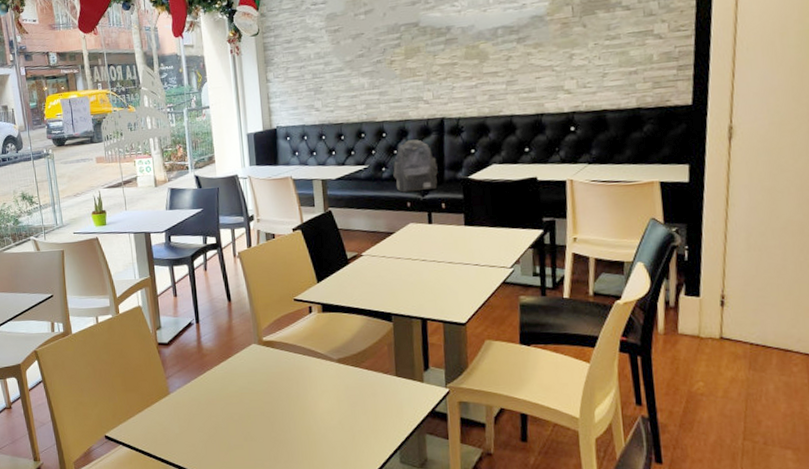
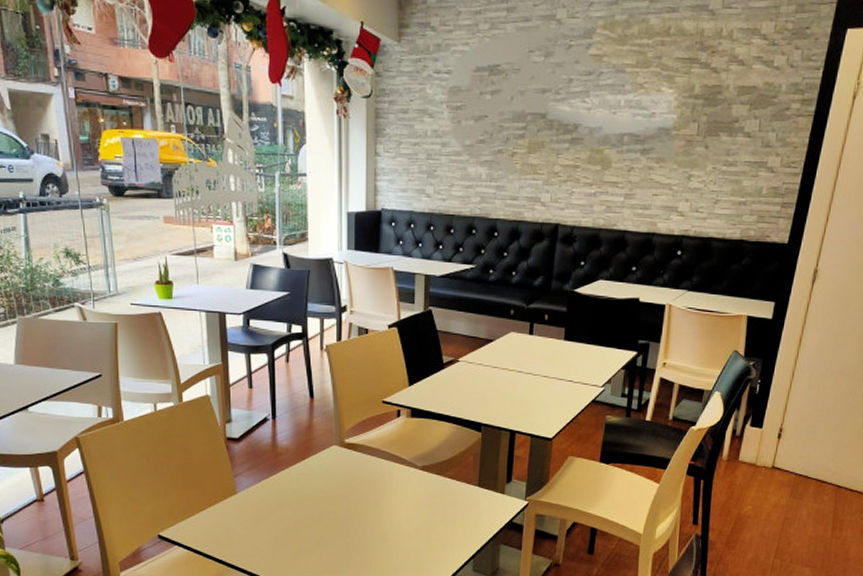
backpack: present [393,139,438,193] -> none [500,243,546,299]

